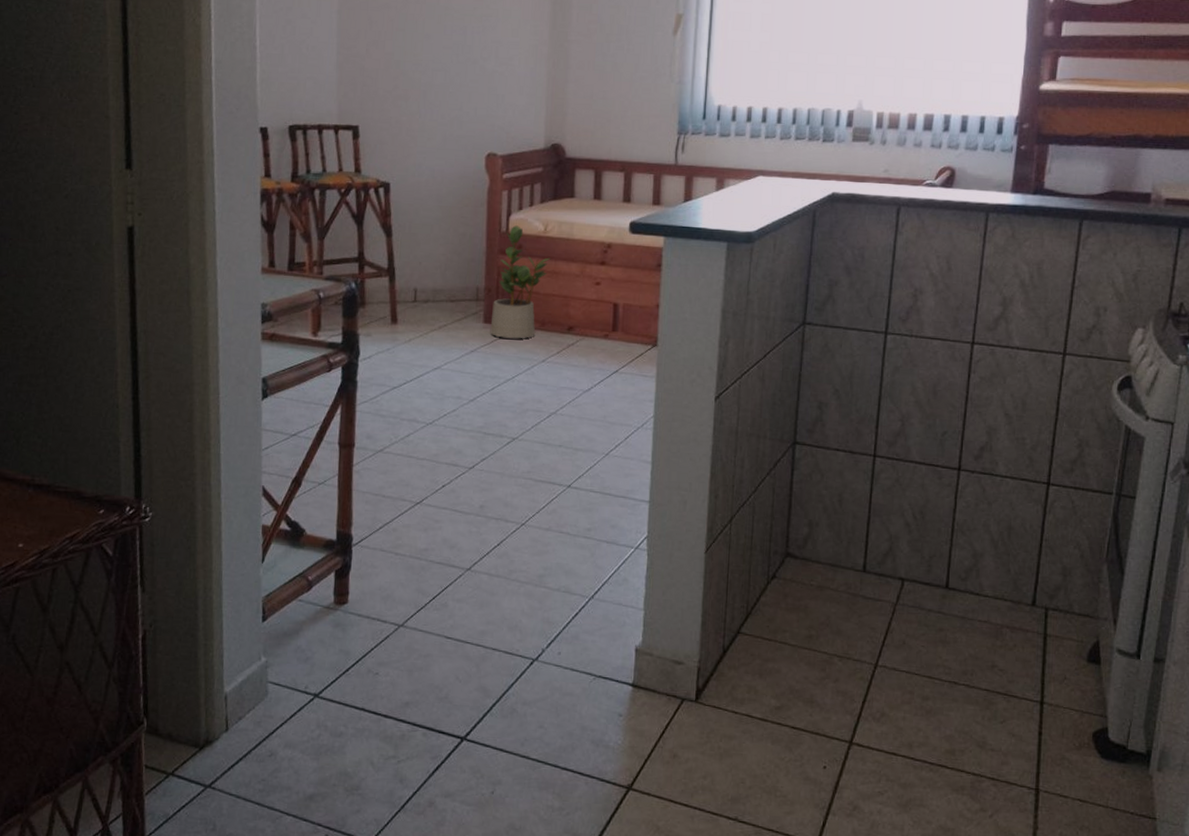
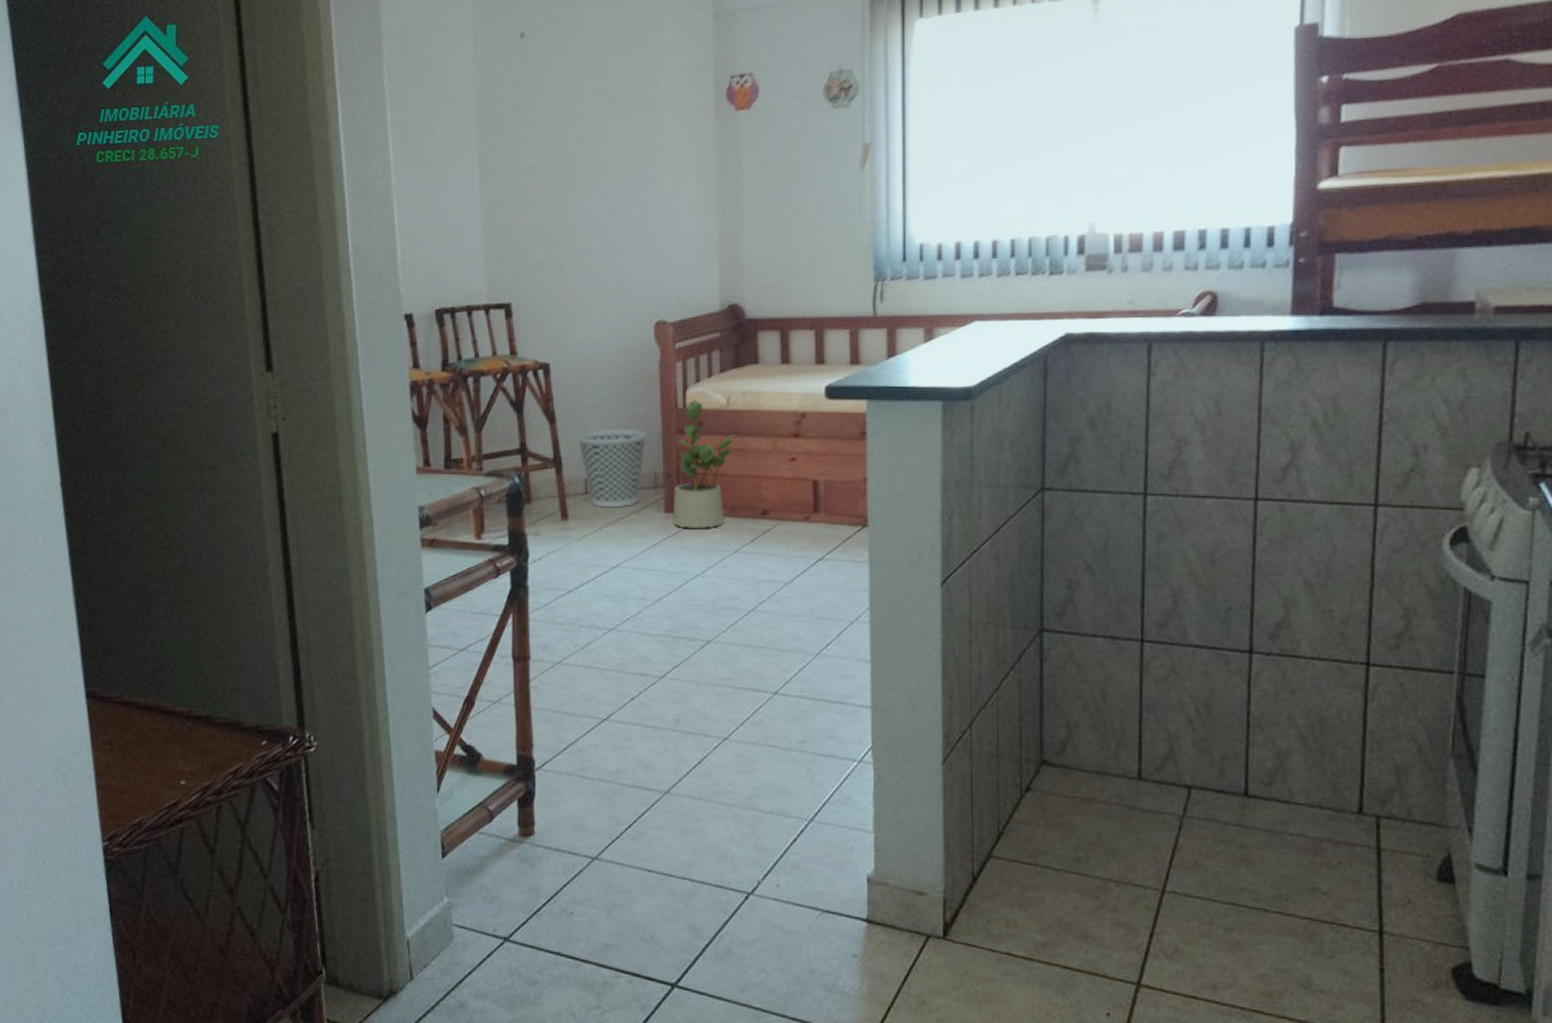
wastebasket: none [409,245,473,316] -> present [576,428,647,508]

